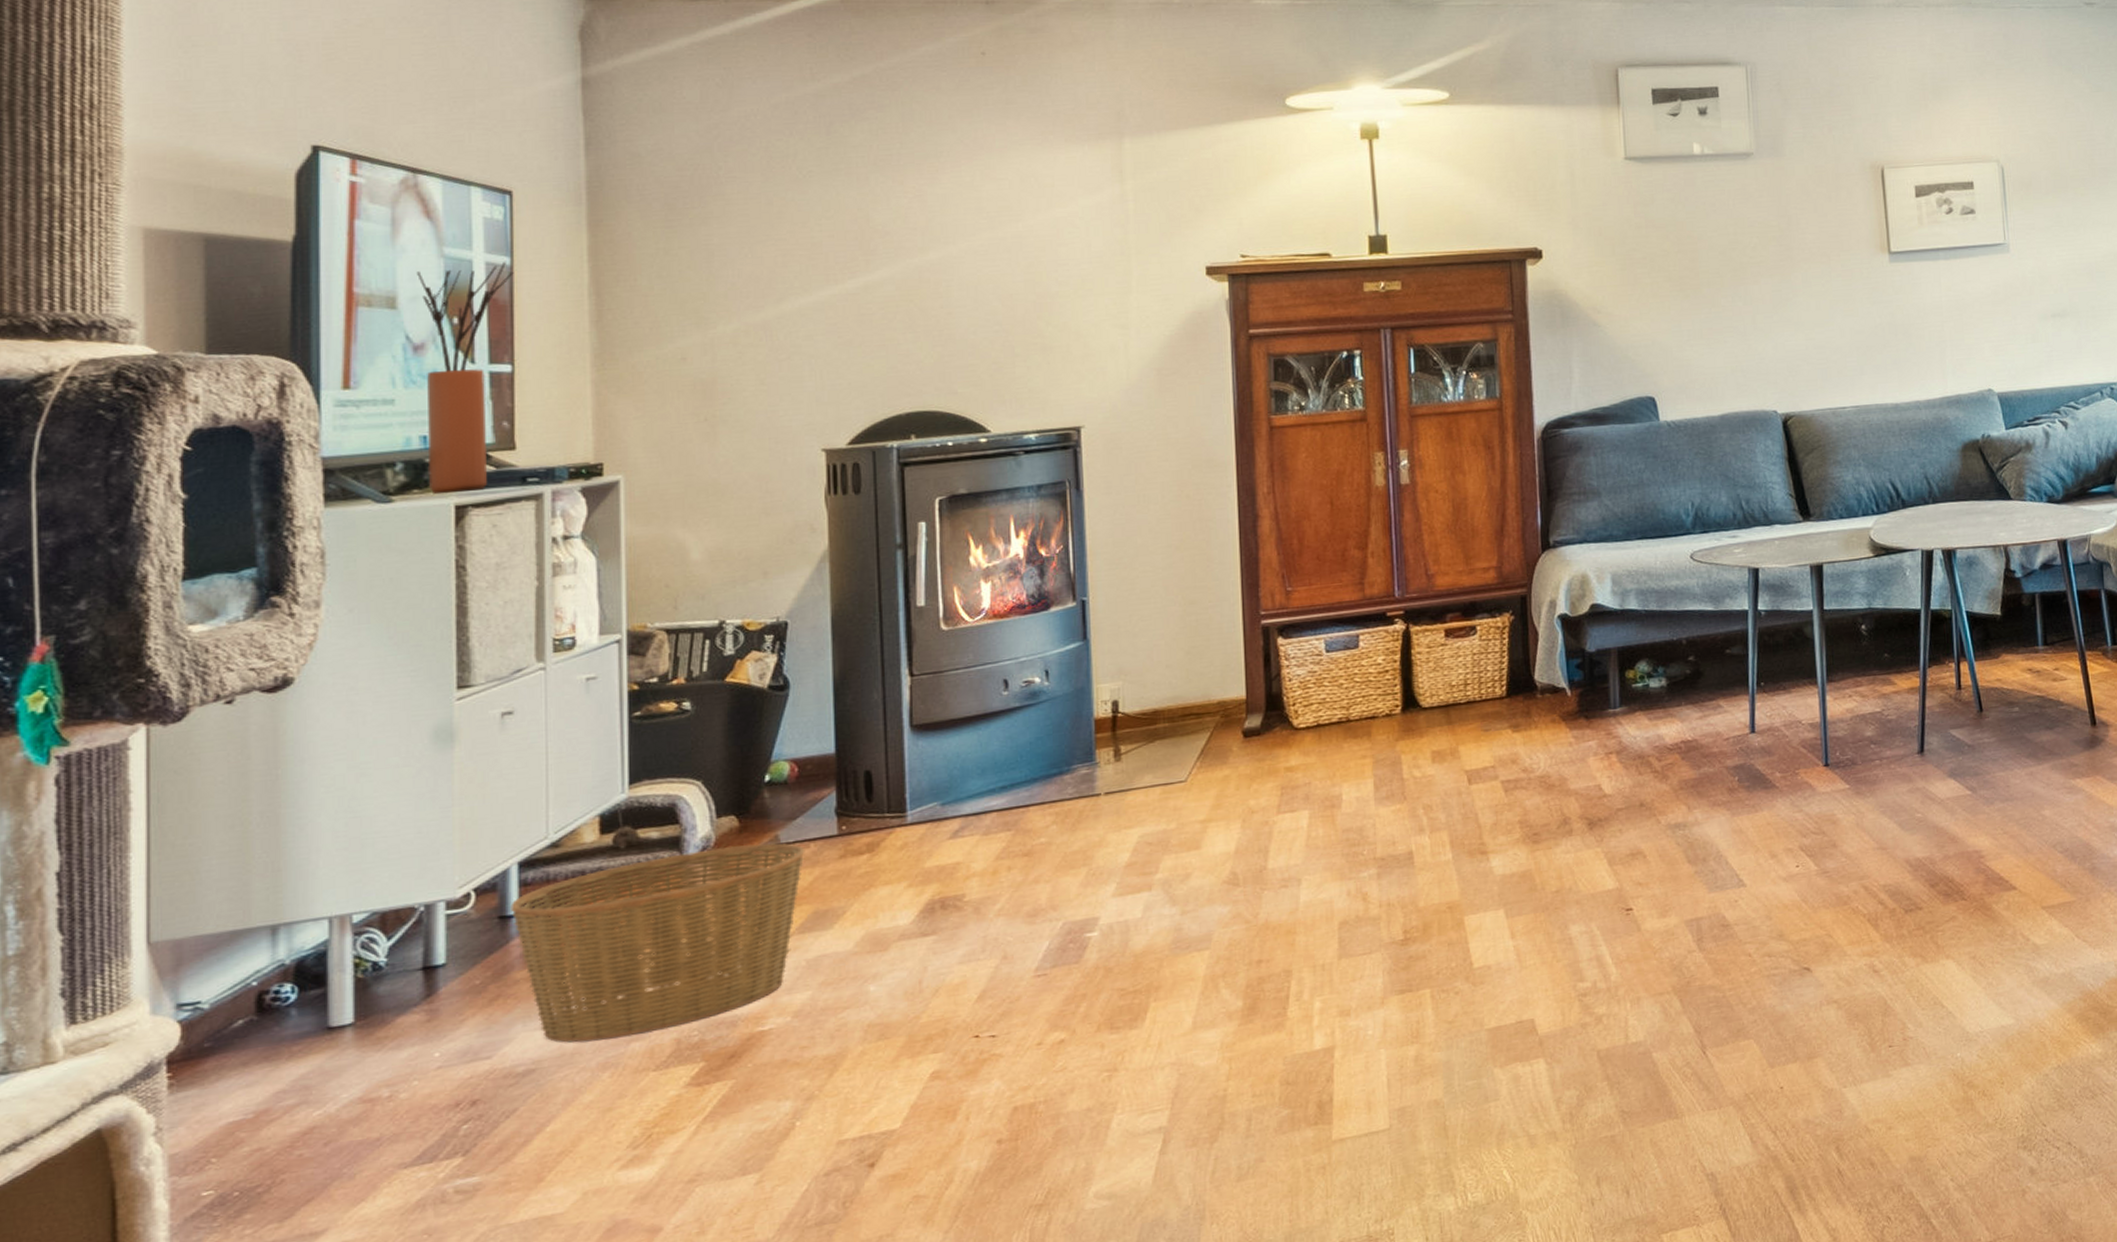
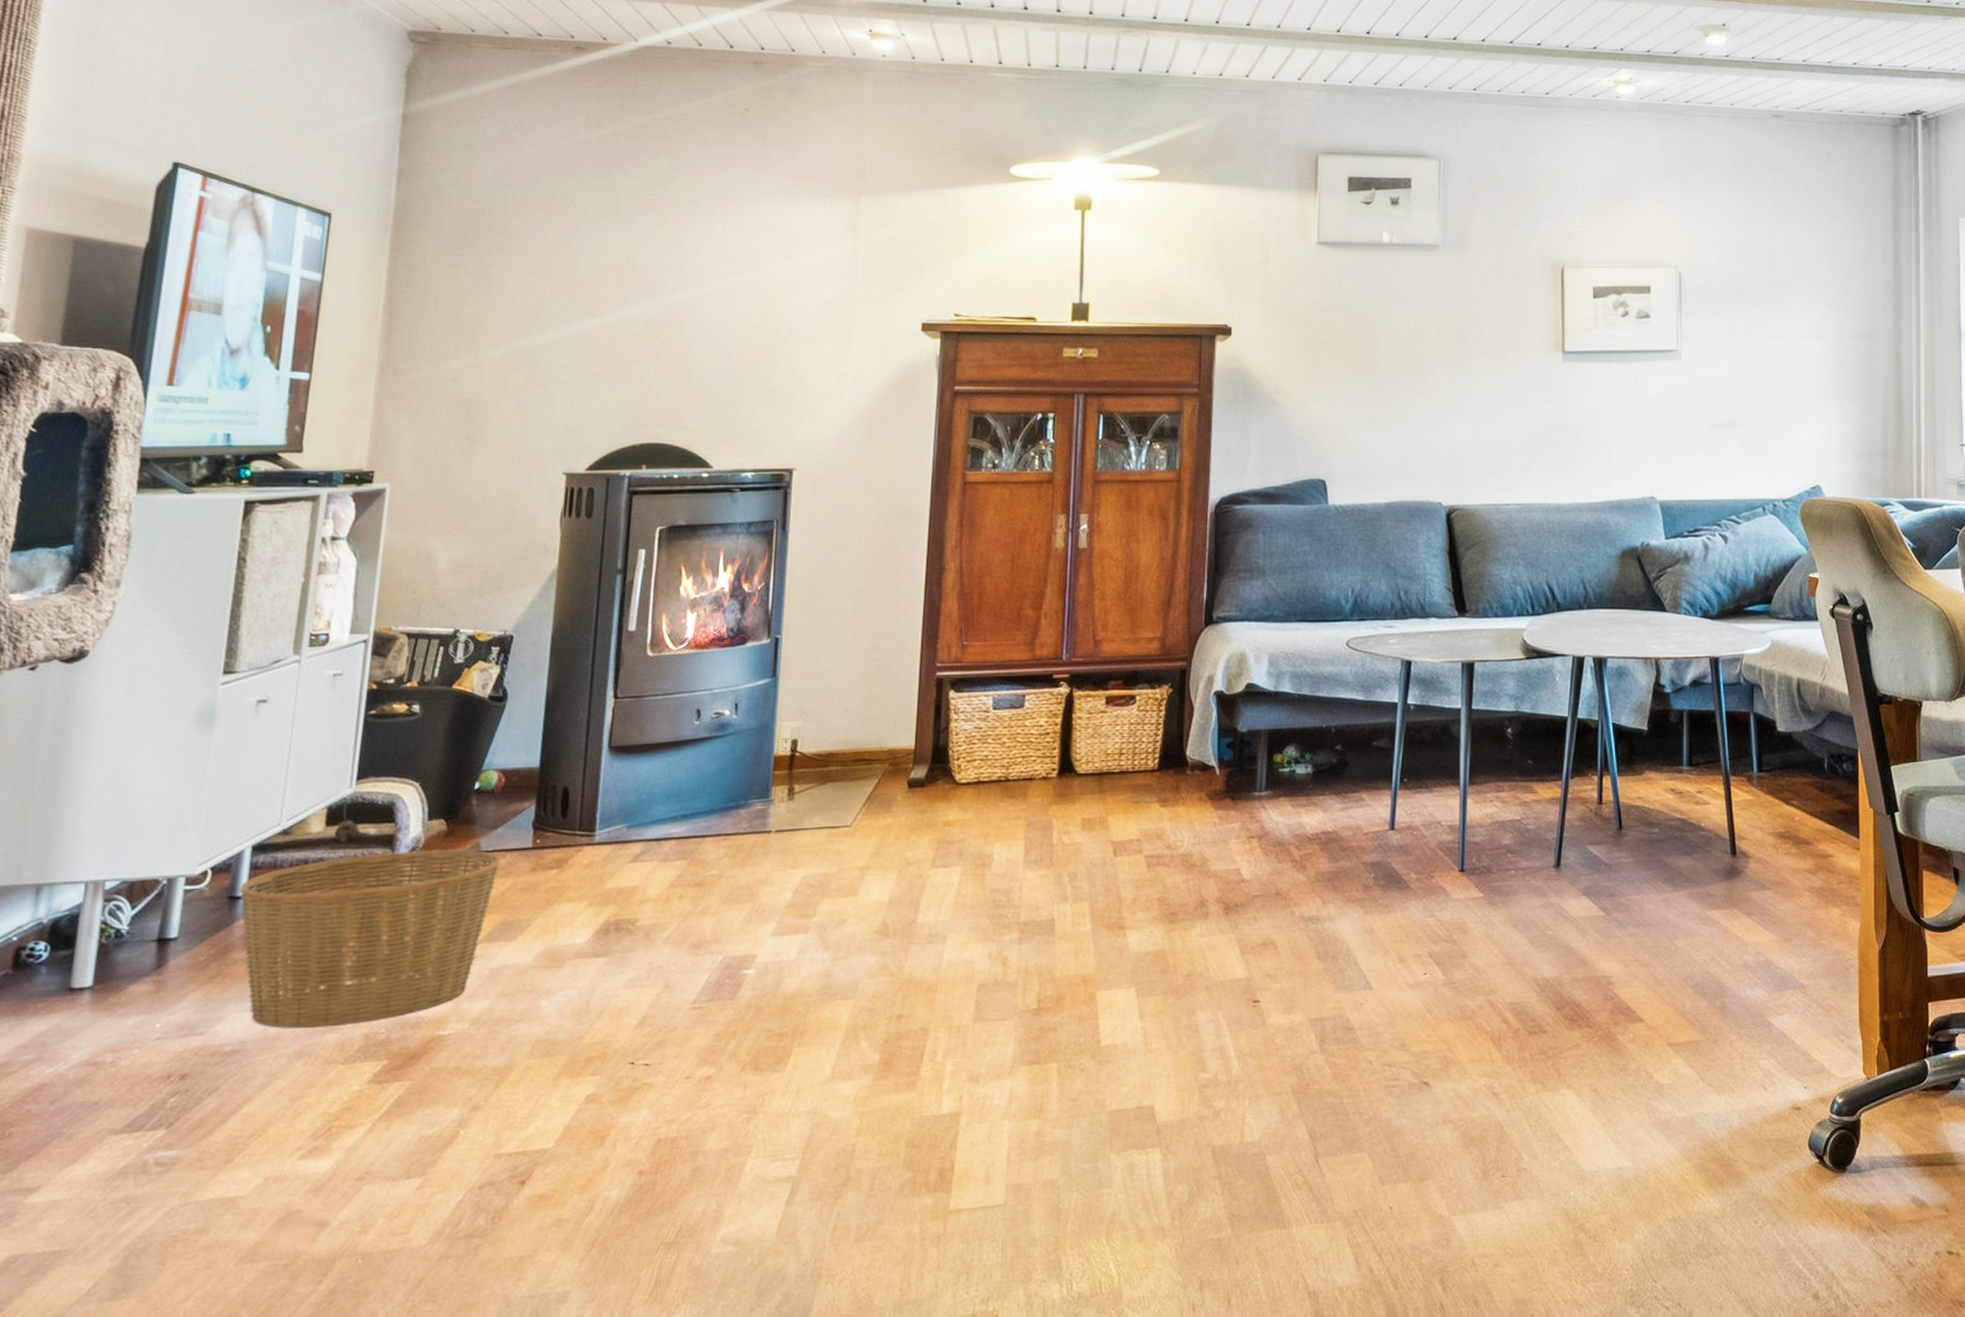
vase: present [417,262,514,495] -> none [226,278,323,489]

